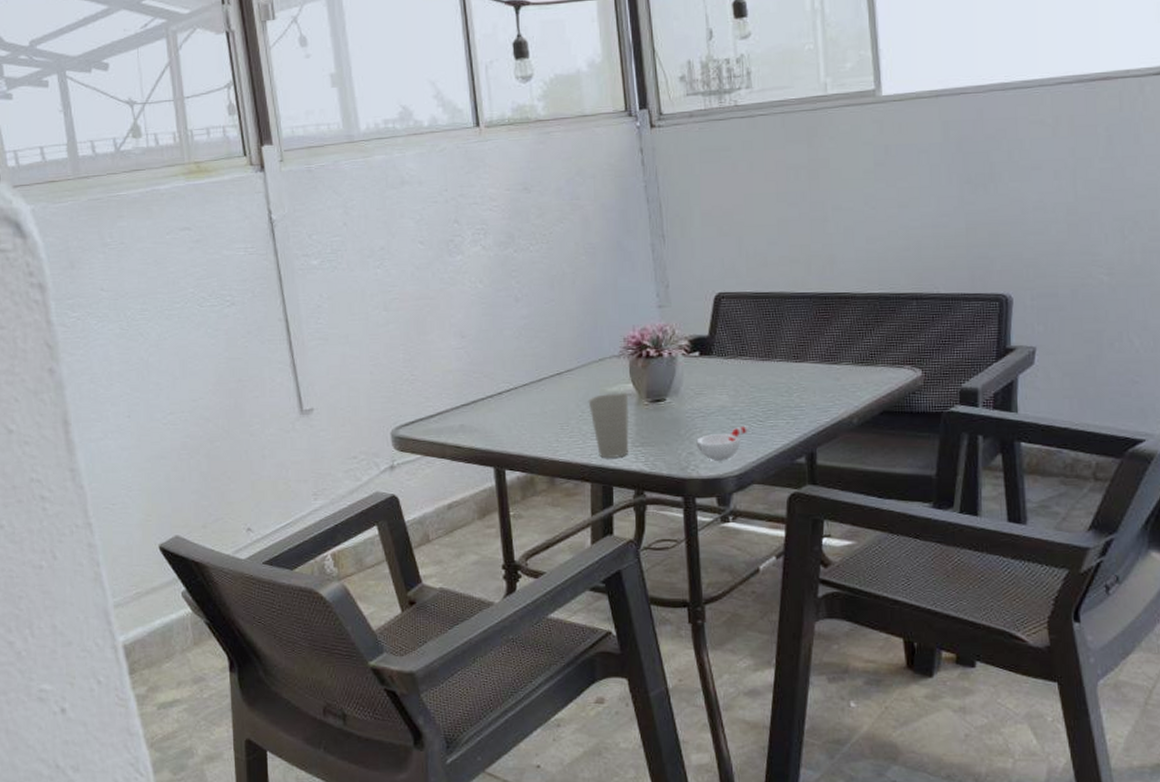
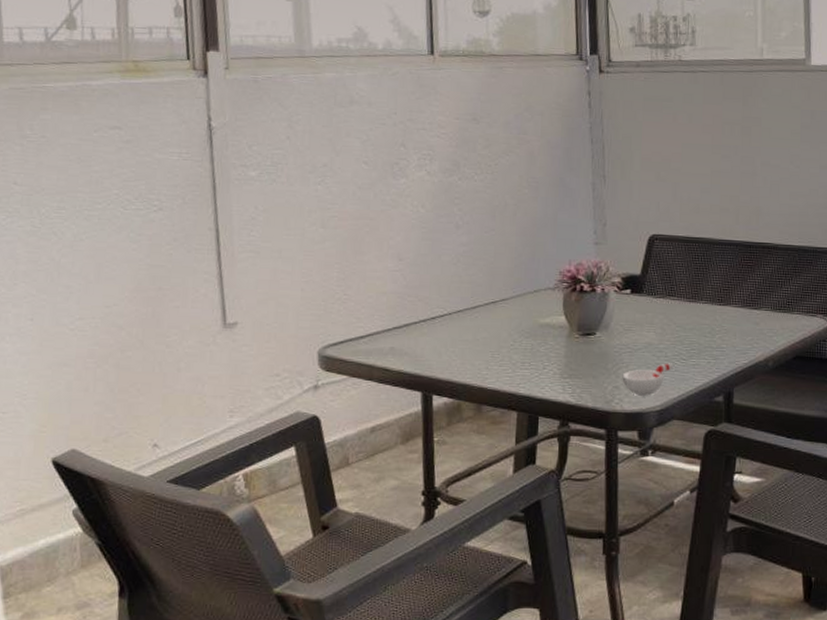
cup: present [588,392,630,458] -> none [520,324,560,388]

